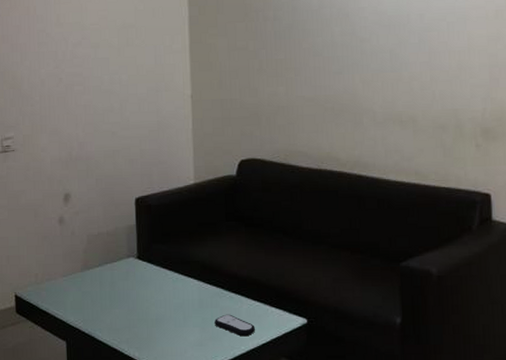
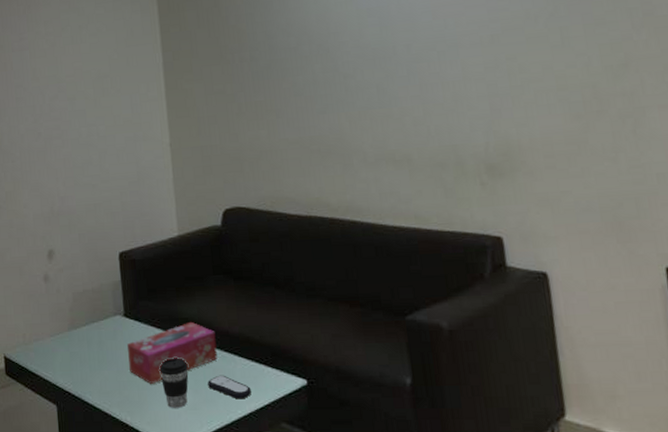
tissue box: none [139,264,225,322] -> present [127,321,218,384]
coffee cup: none [169,298,197,344] -> present [159,357,189,408]

